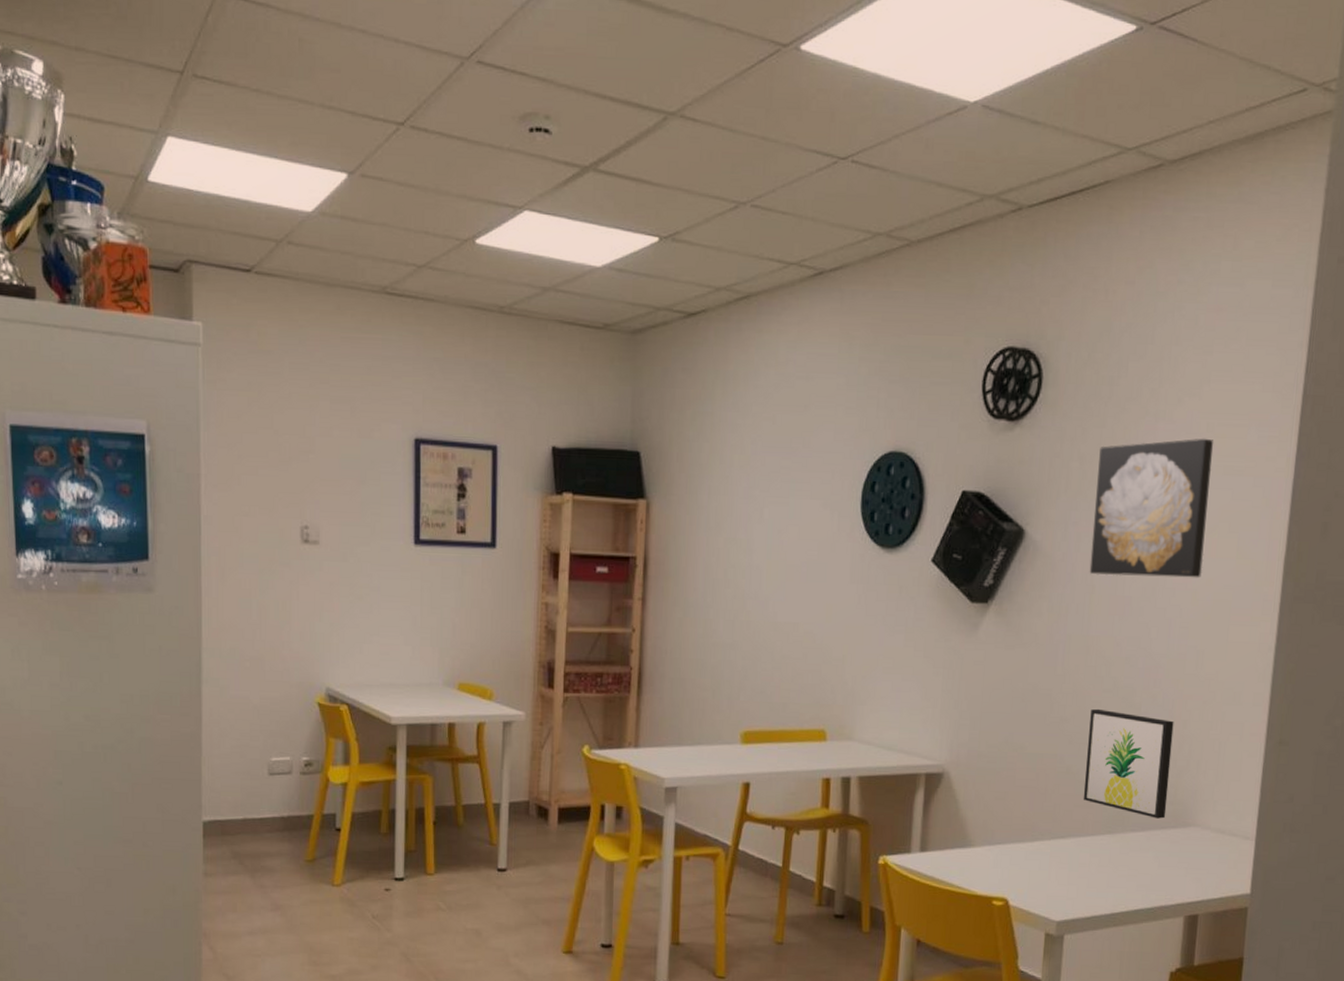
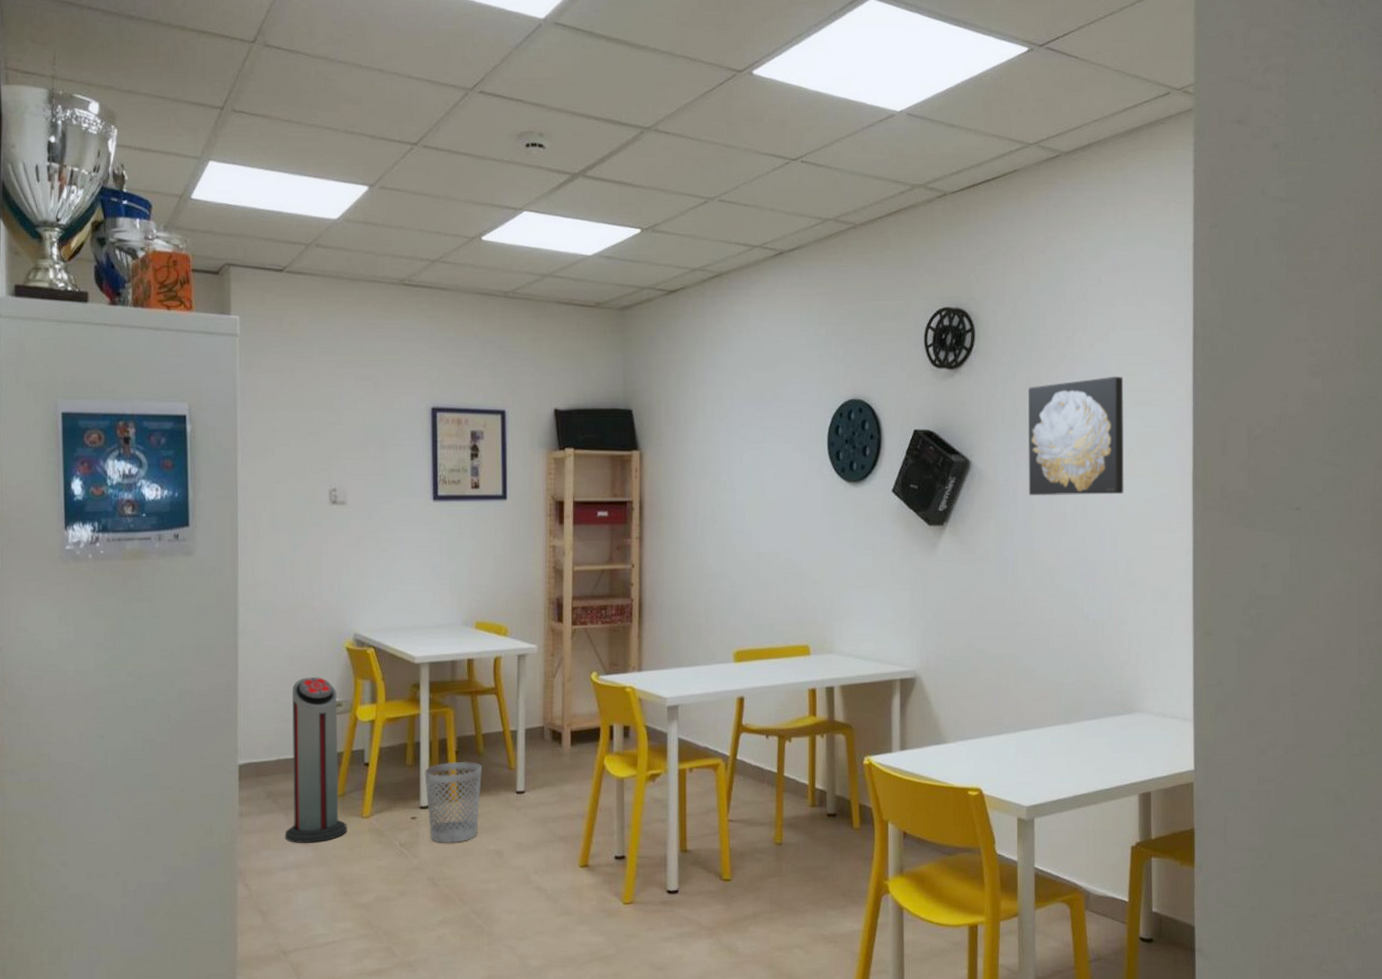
air purifier: none [251,732,317,909] -> present [284,677,347,843]
wastebasket: none [399,832,461,920] -> present [424,761,482,844]
wall art: present [1083,708,1174,819] -> none [1040,612,1114,707]

